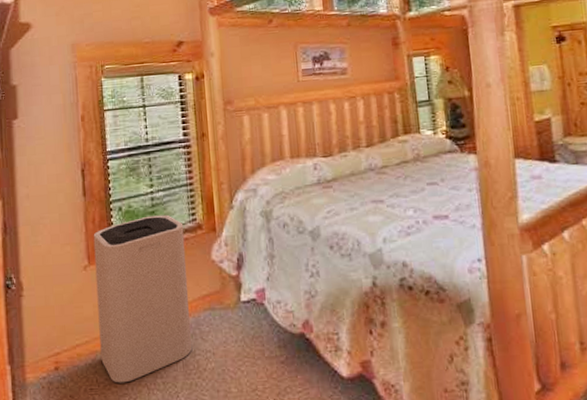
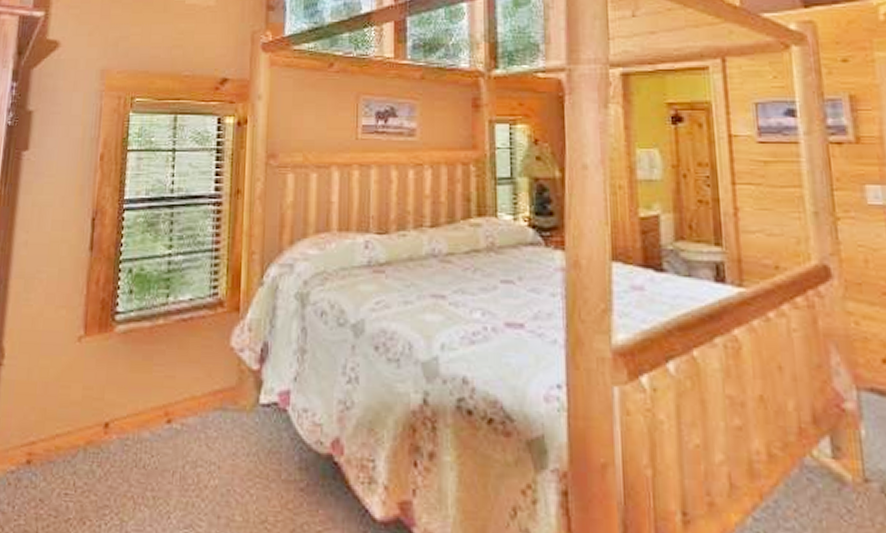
trash can: present [93,214,192,383] -> none [83,283,202,492]

